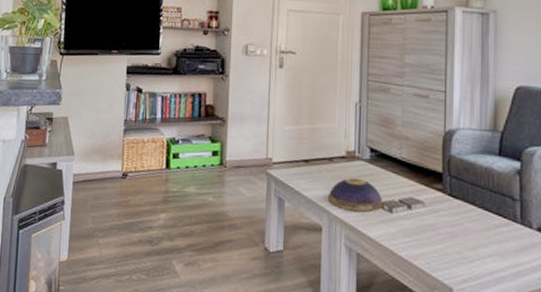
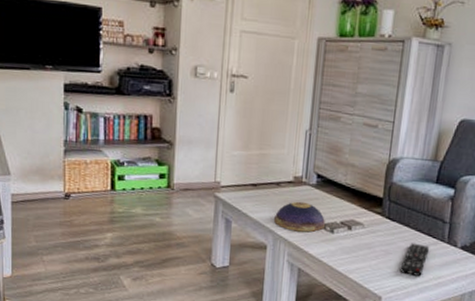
remote control: none [470,224,501,263] -> present [400,243,430,276]

